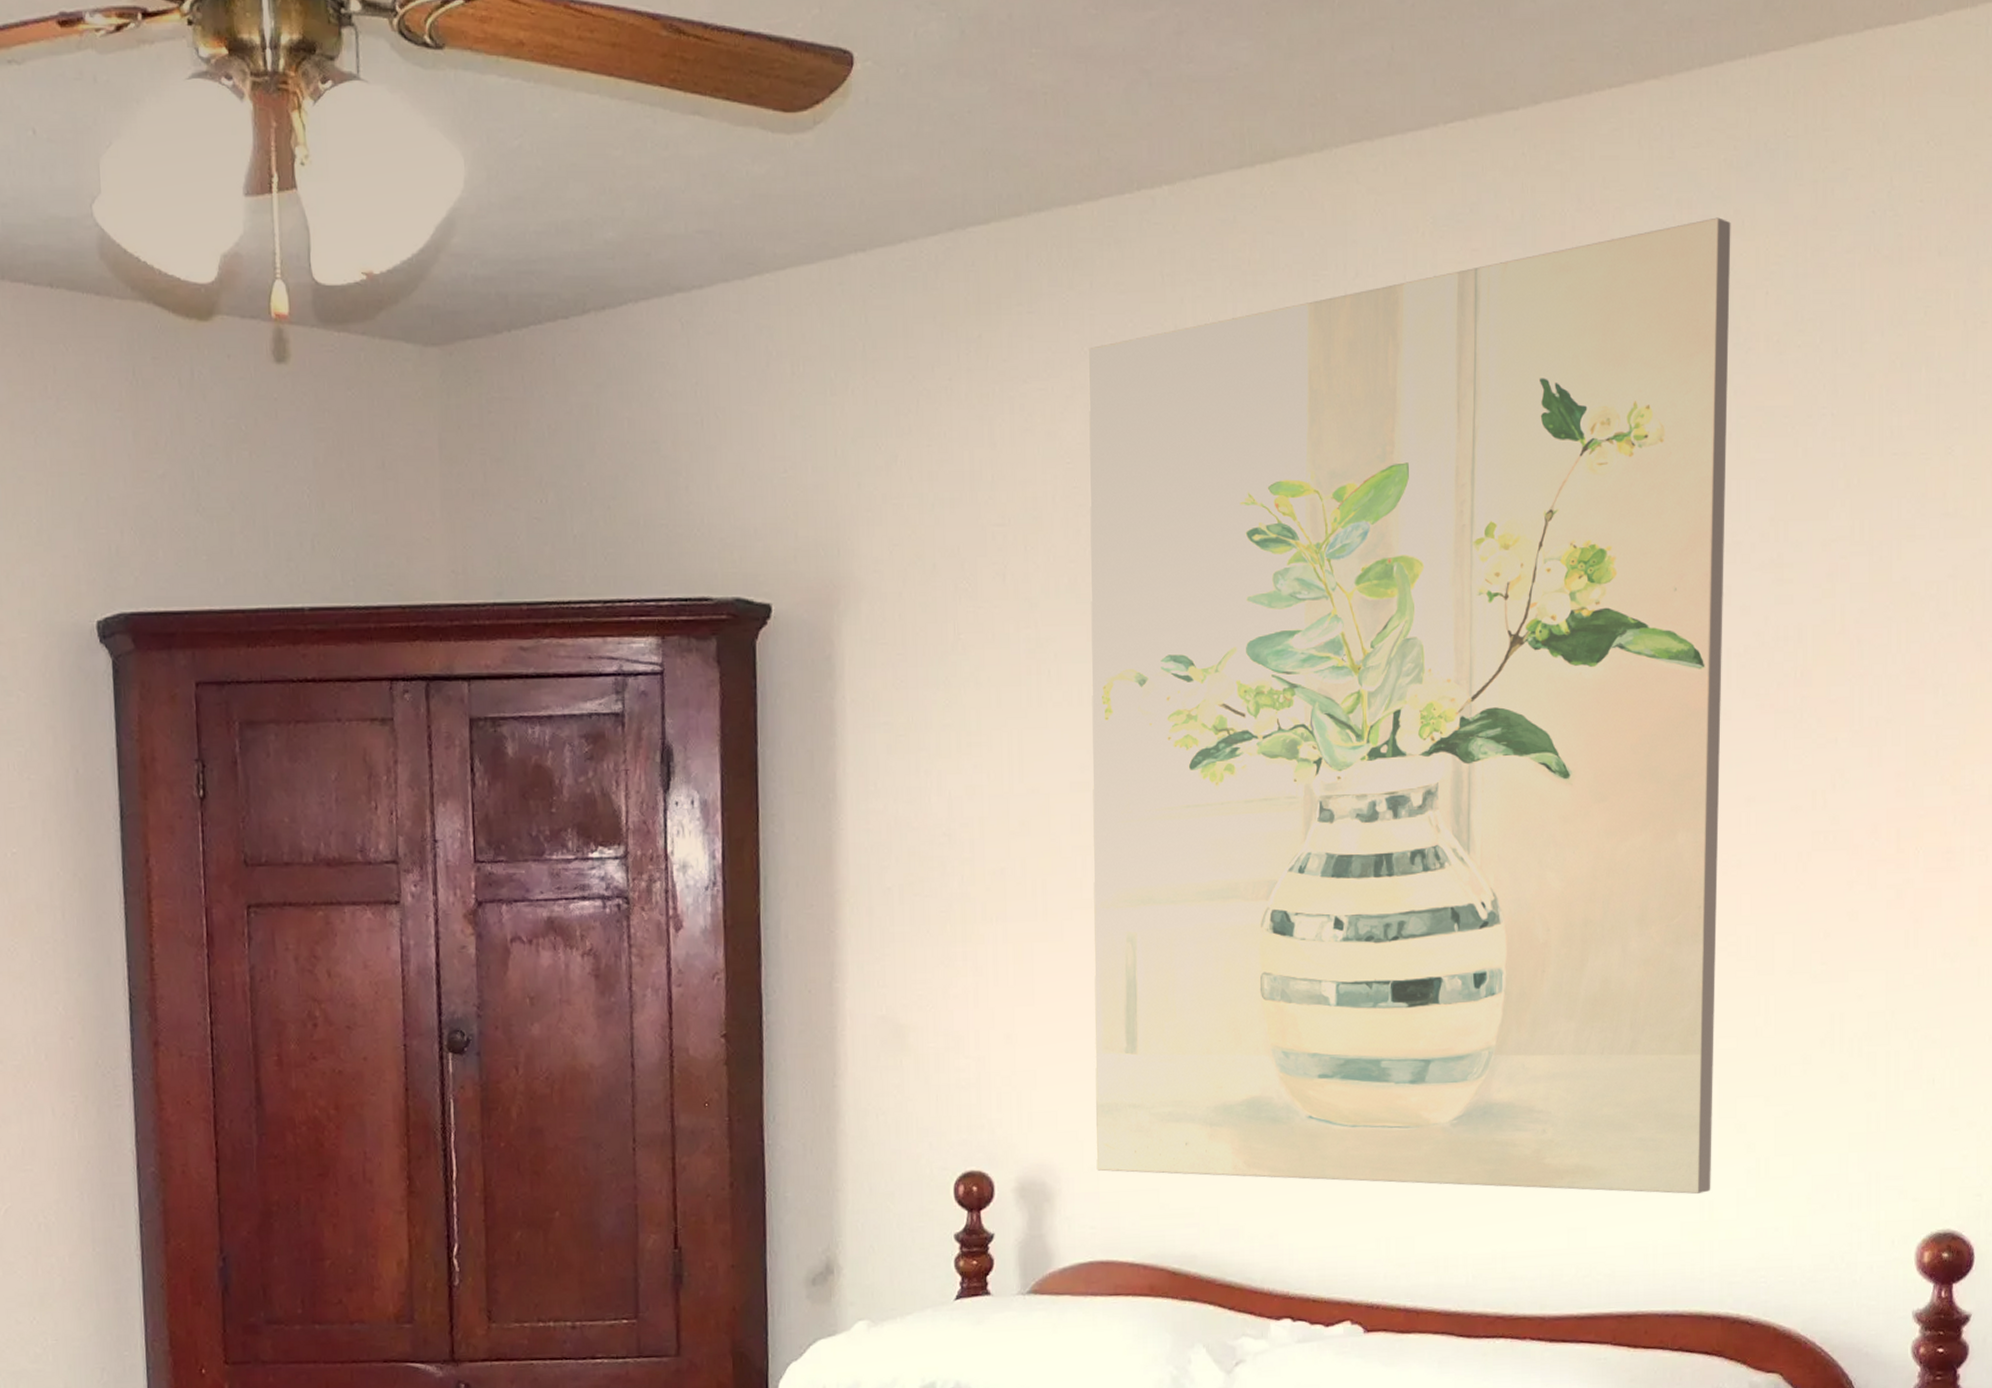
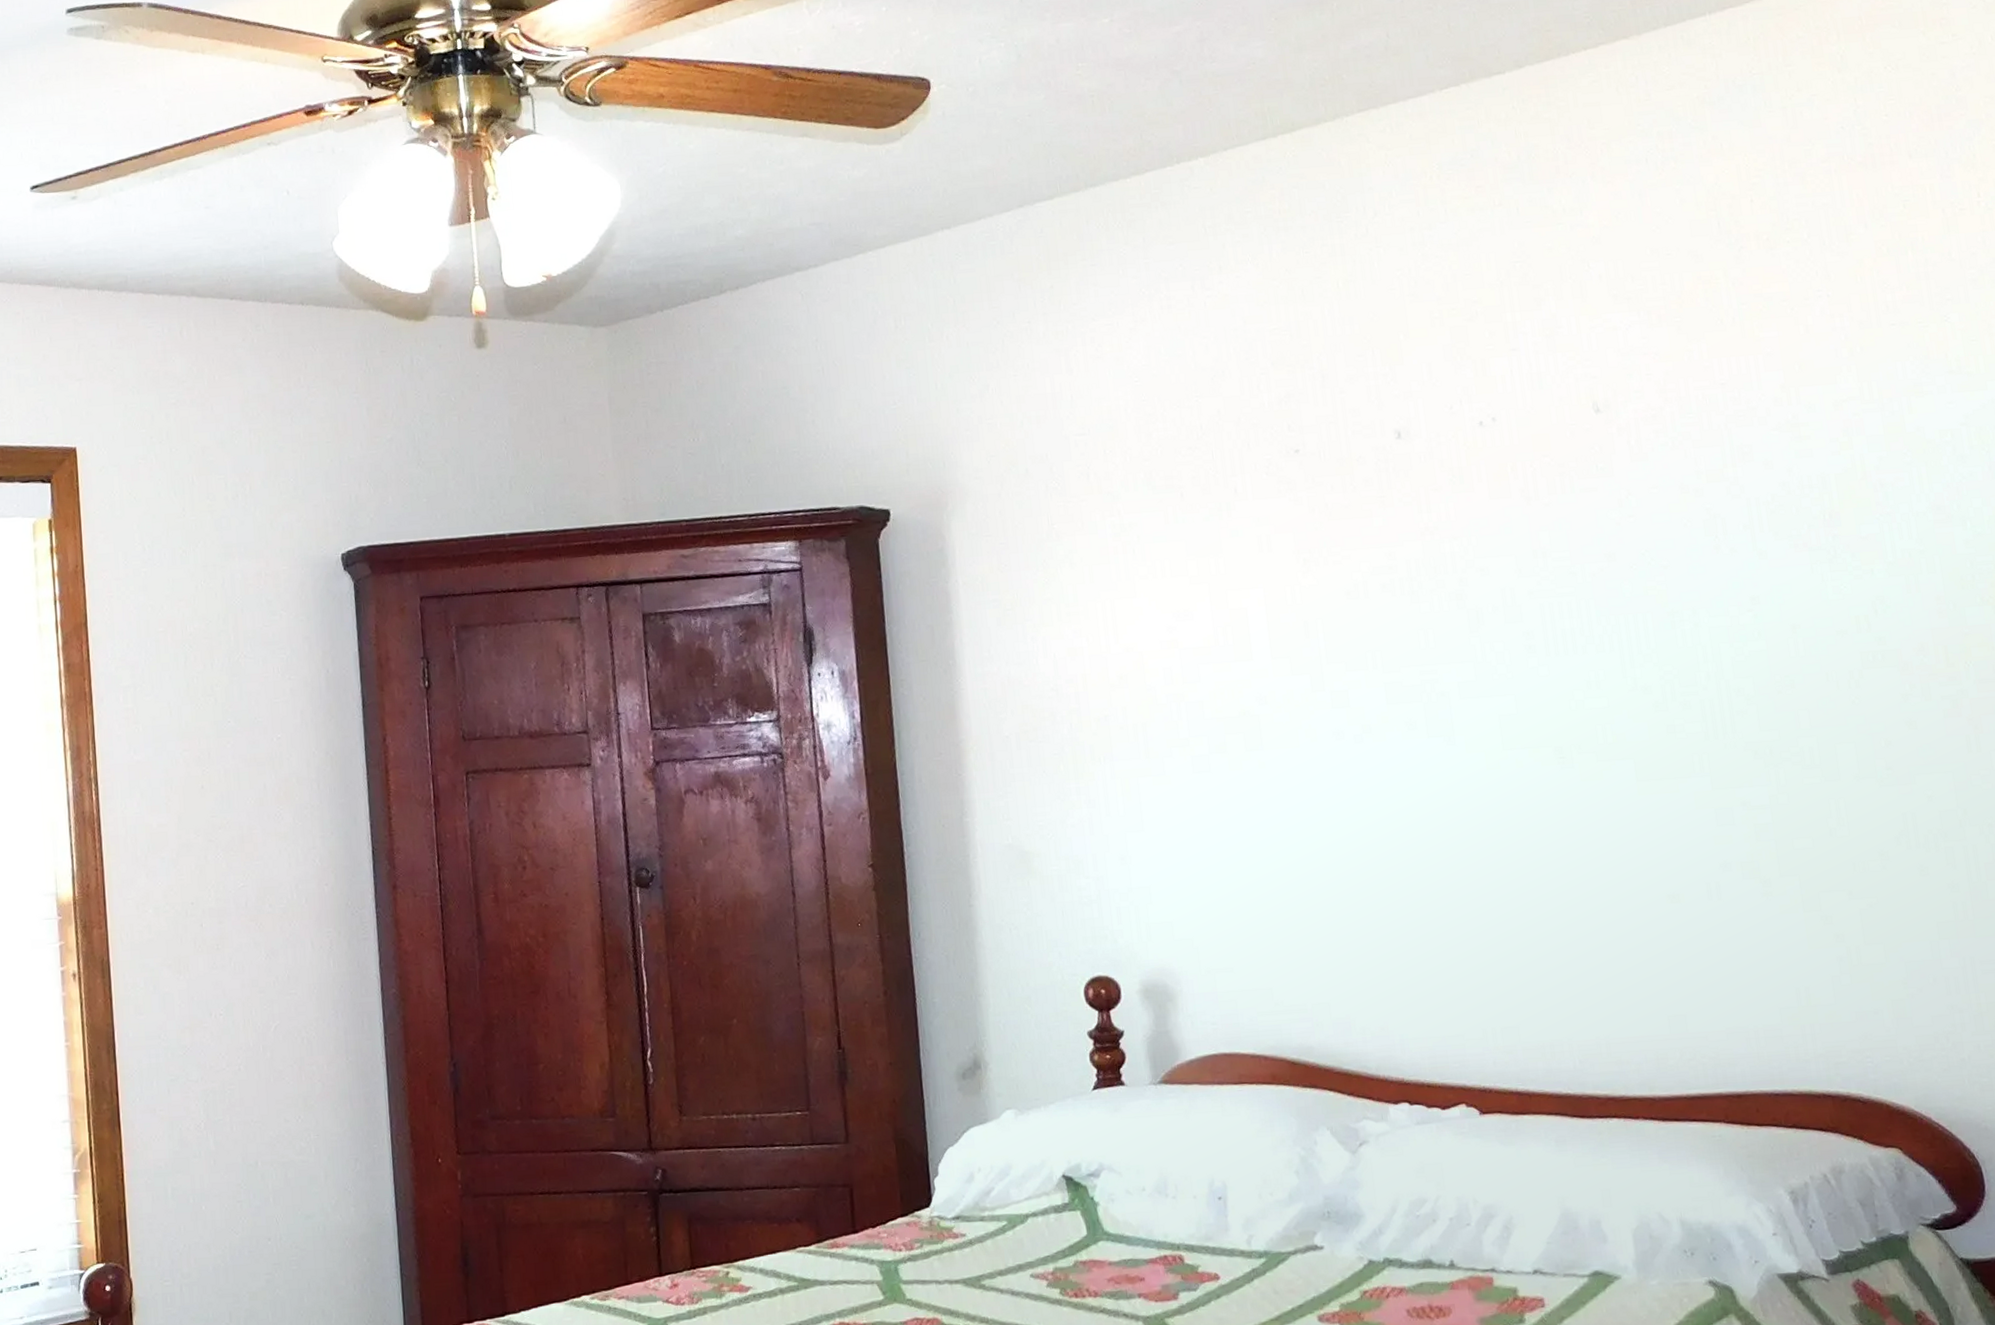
wall art: present [1088,217,1731,1194] -> none [1146,143,1805,982]

